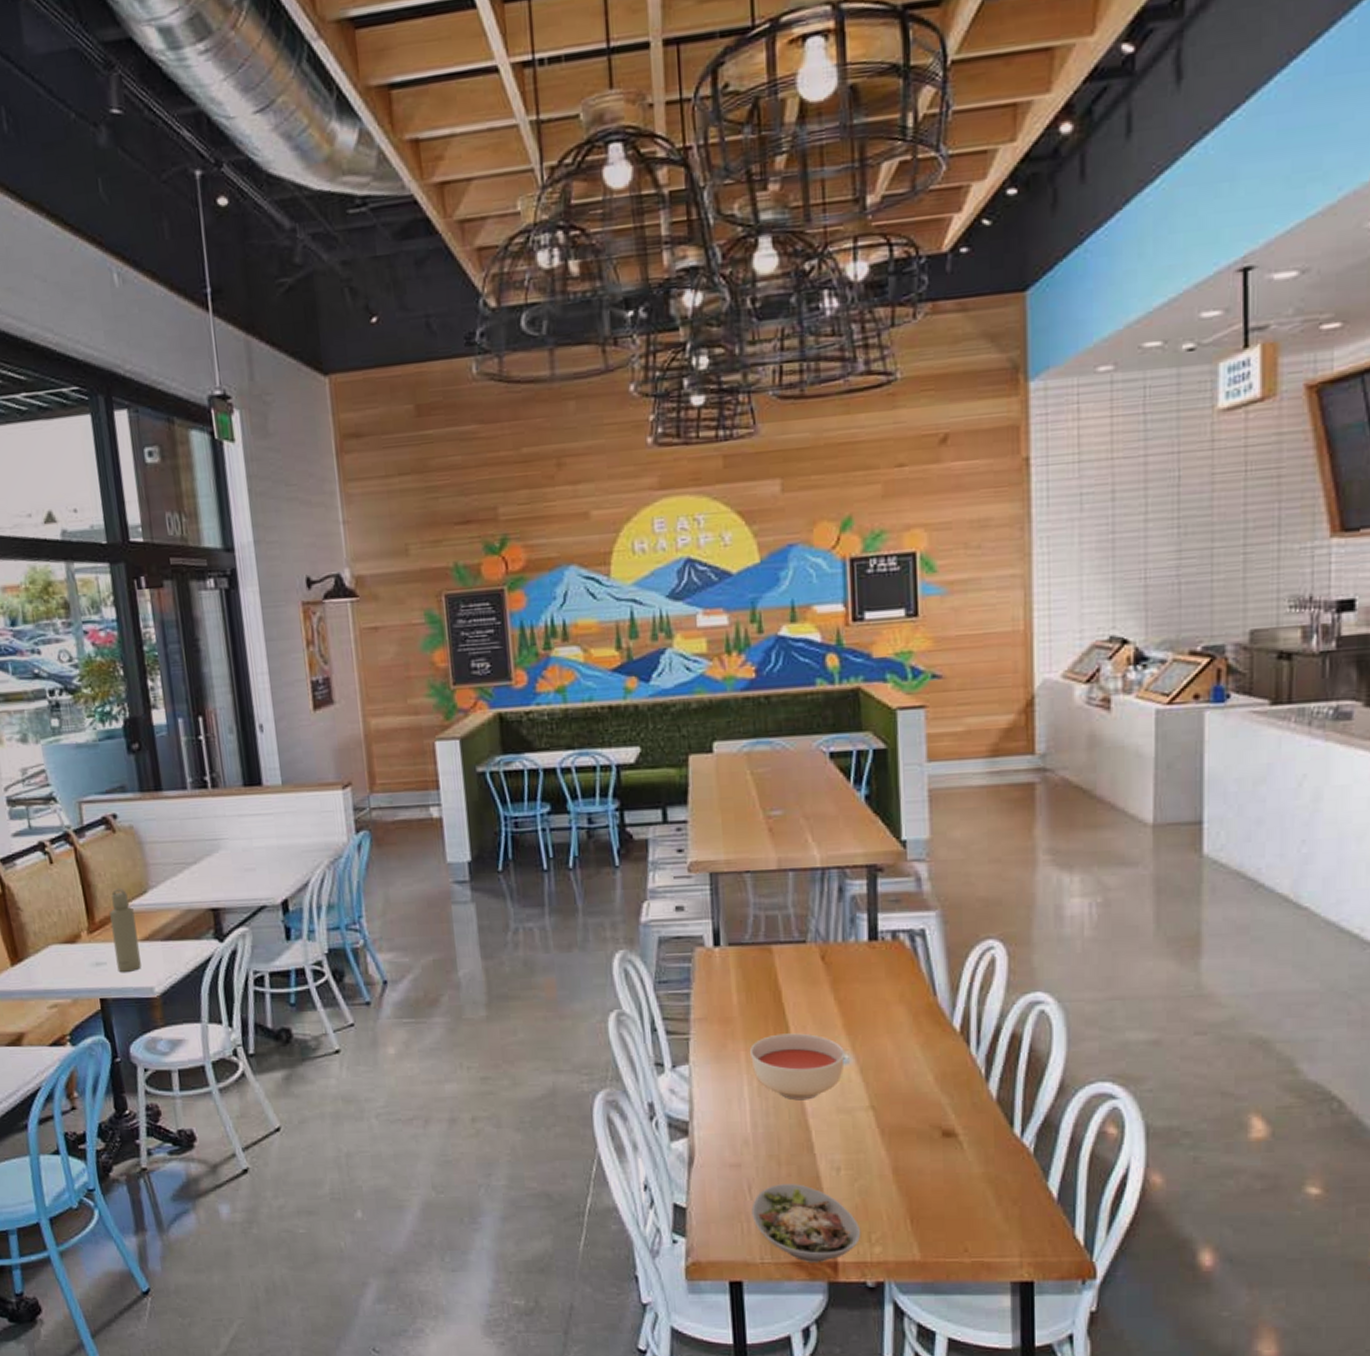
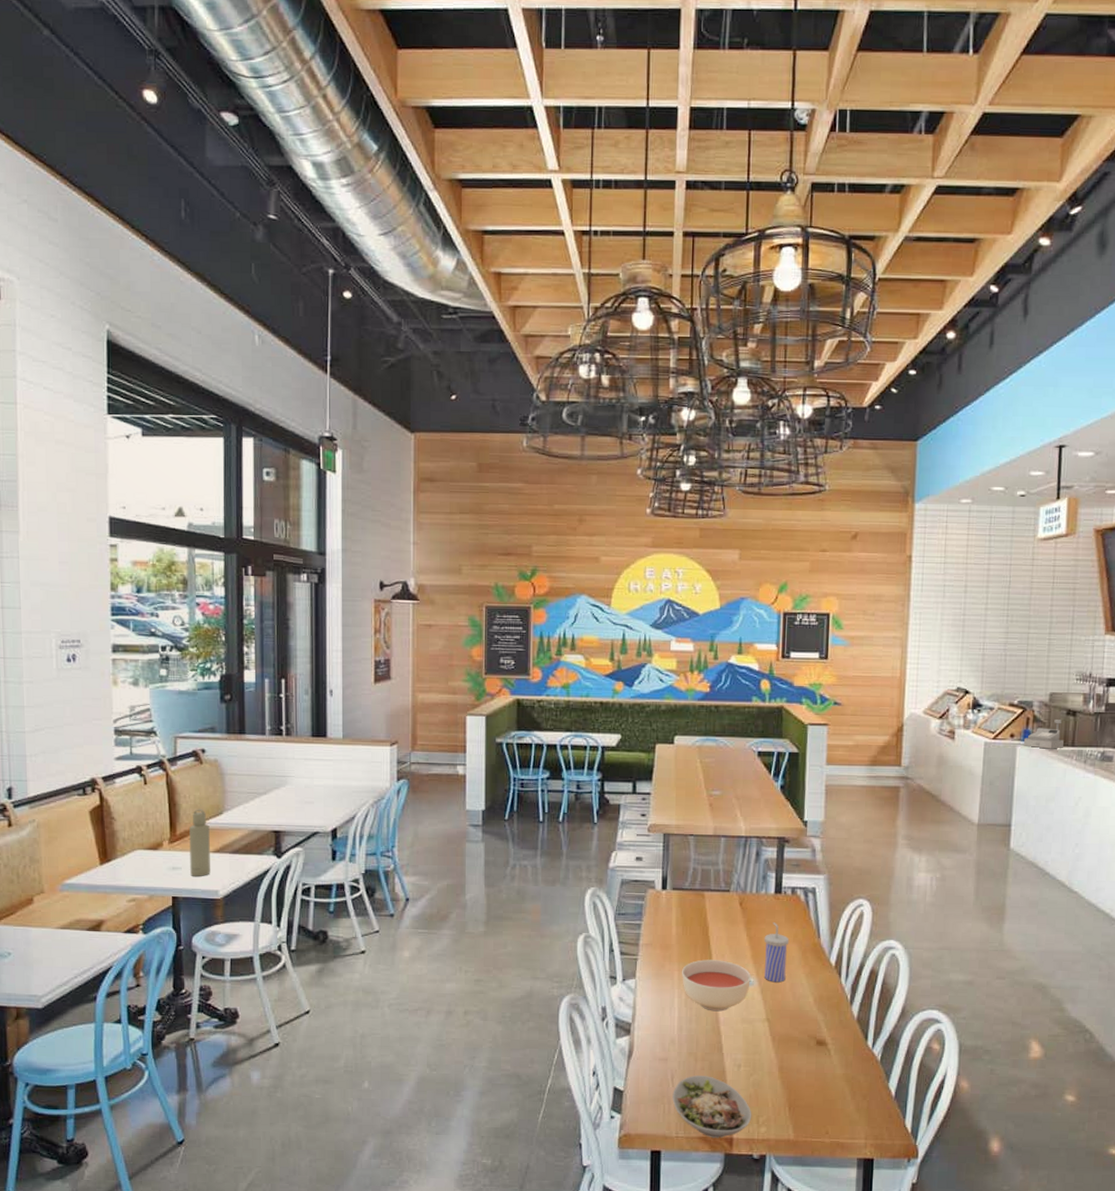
beverage cup: none [858,979,894,1058] -> present [764,922,790,983]
cash register: none [1213,667,1275,711] -> present [1023,720,1064,749]

